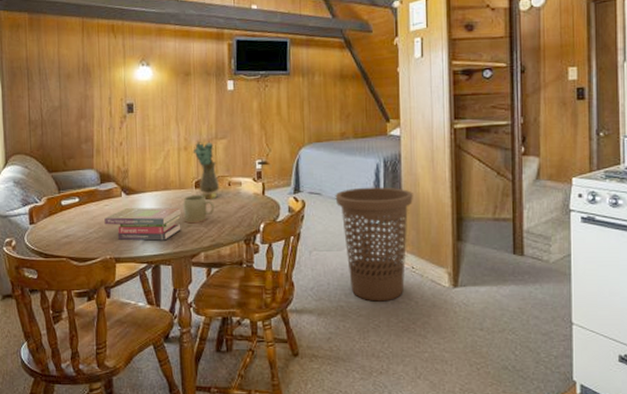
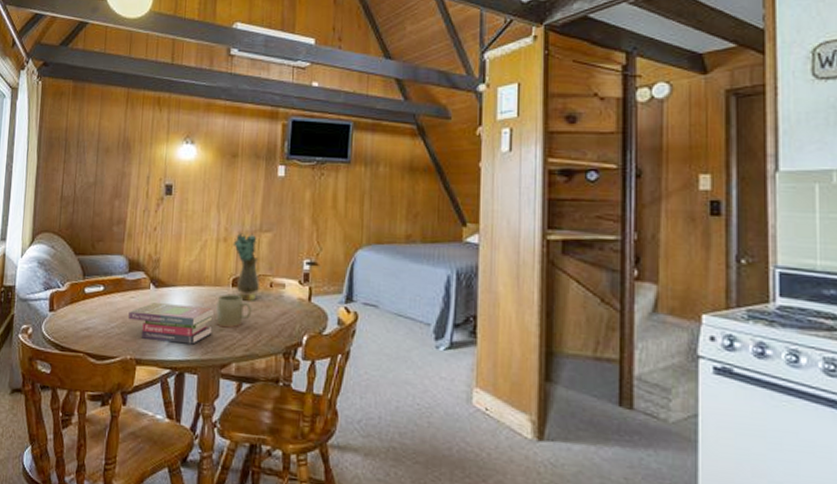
laundry basket: present [335,187,413,302] -> none [394,302,491,449]

